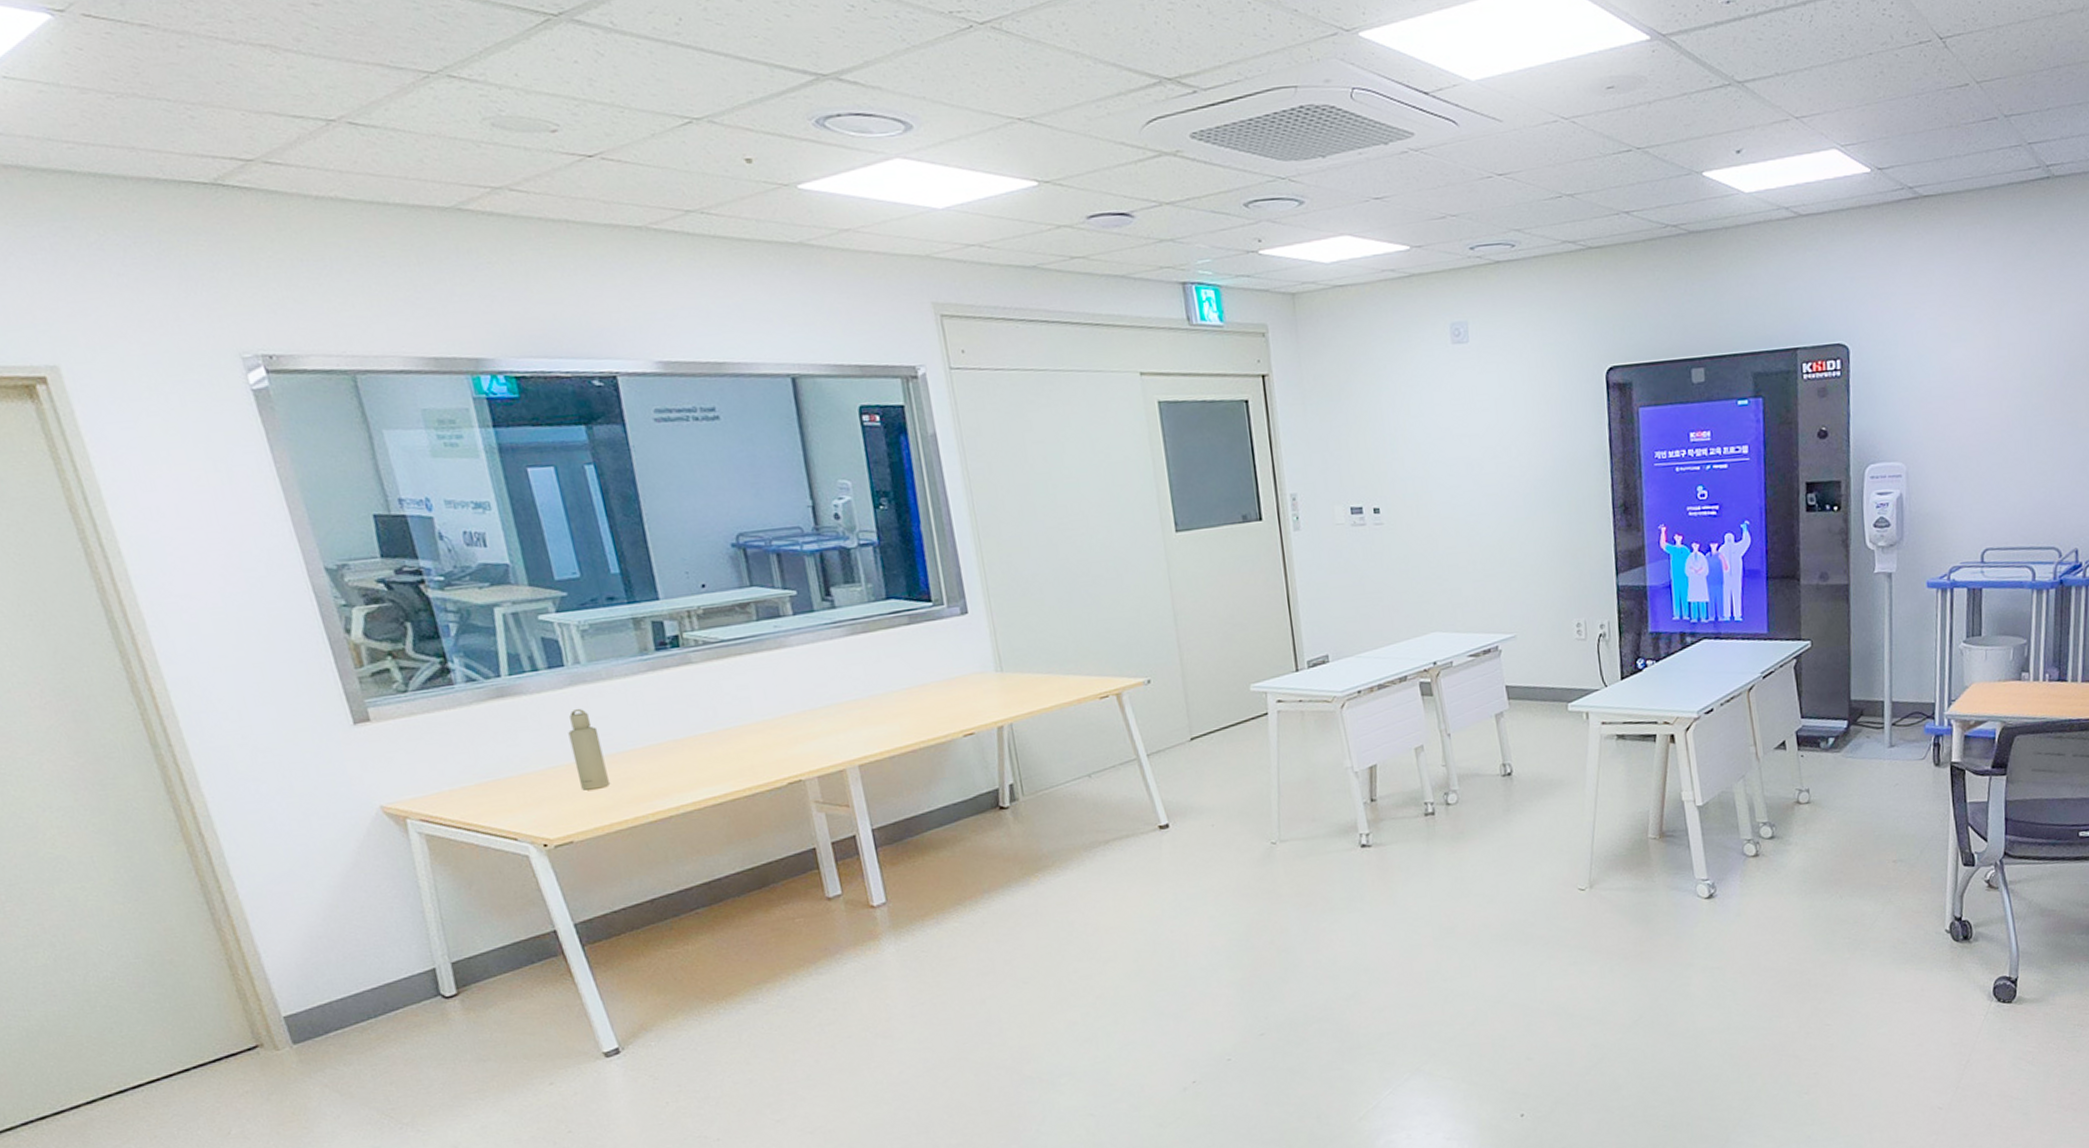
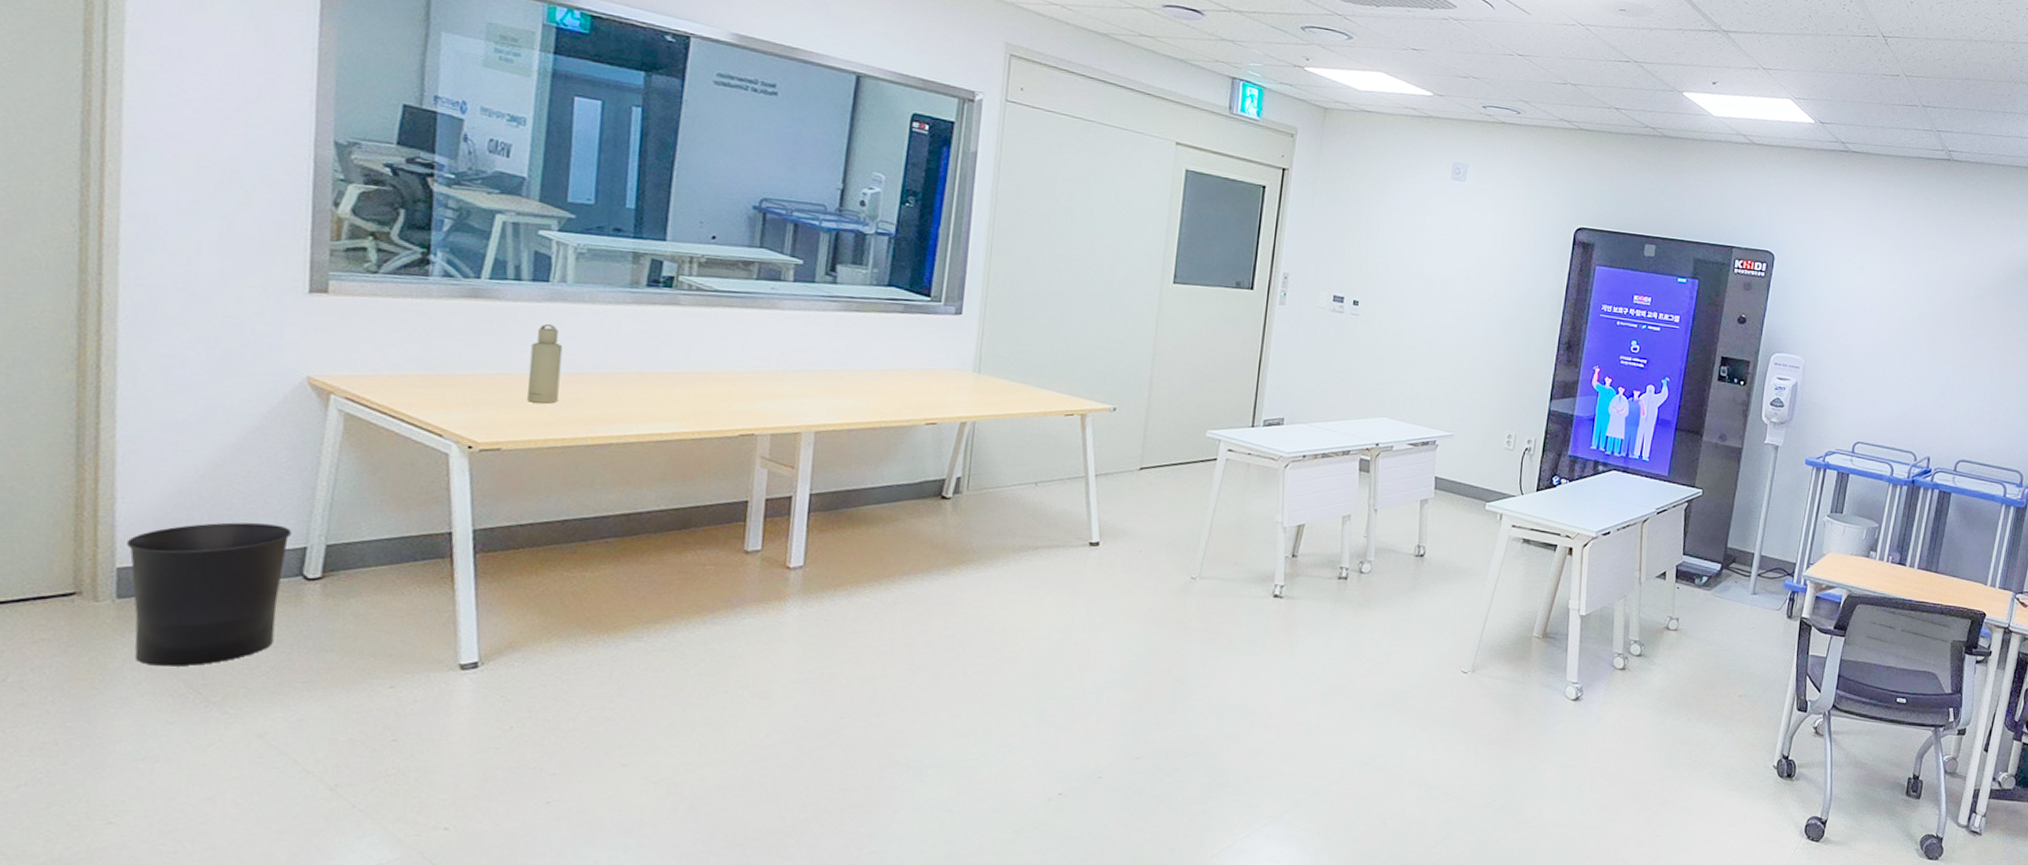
waste bin: none [282,952,437,1100] -> present [126,522,291,667]

